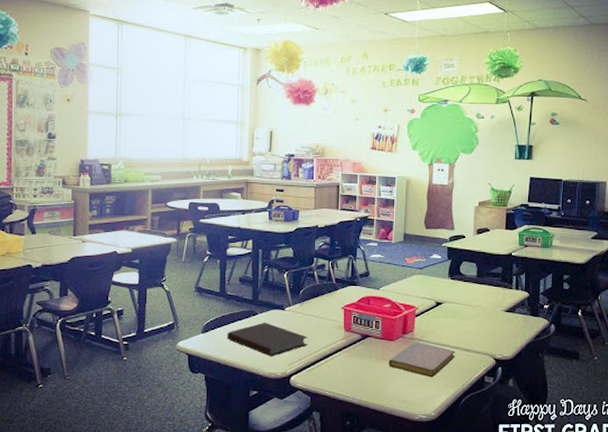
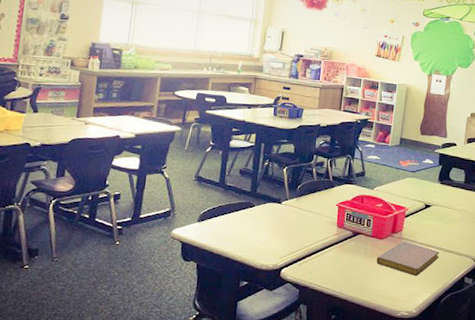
notebook: present [227,322,308,357] -> none [222,214,301,249]

